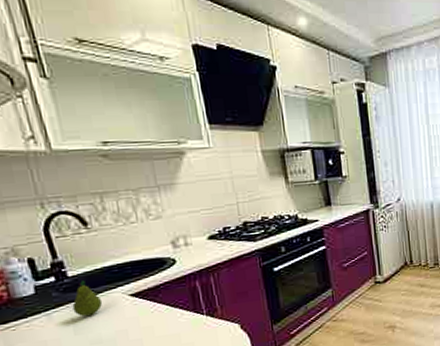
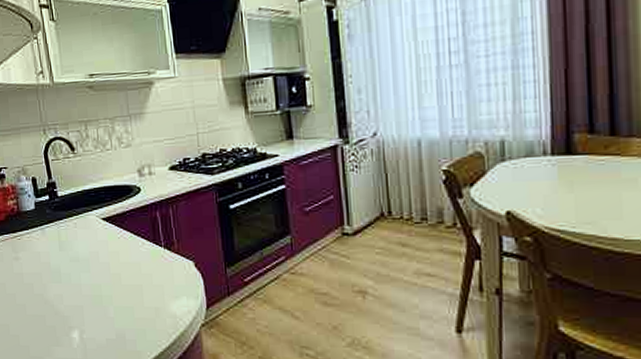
fruit: present [72,280,103,317] -> none [59,201,81,235]

